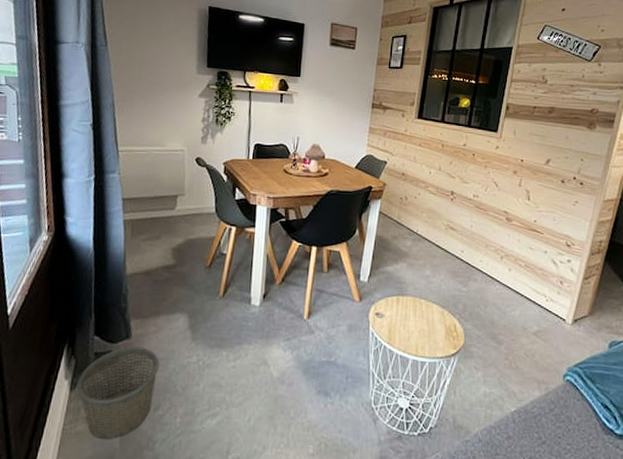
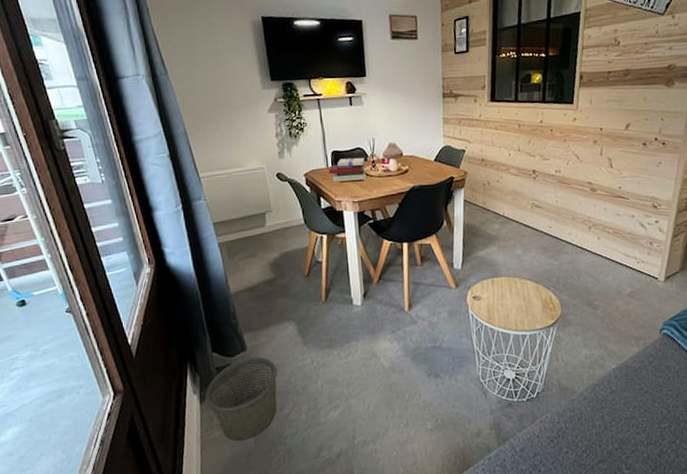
books: none [248,152,287,178] -> present [328,157,367,182]

